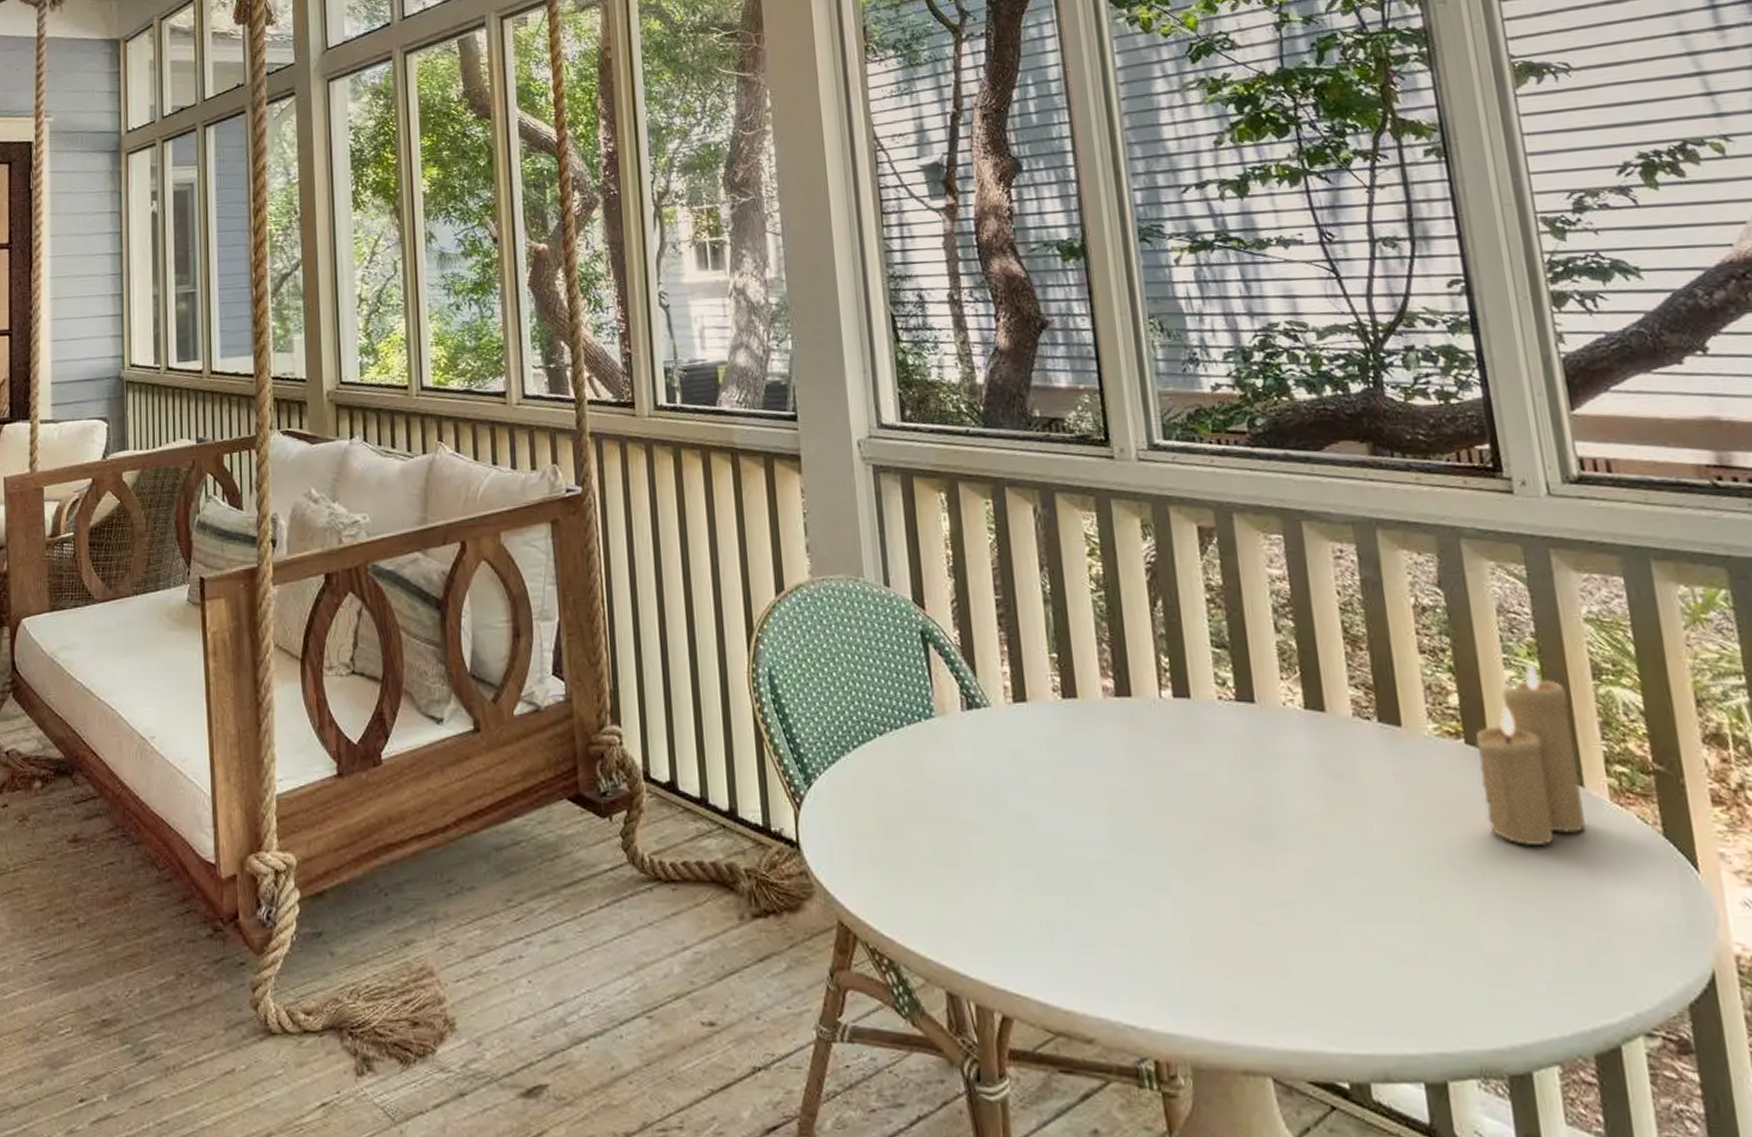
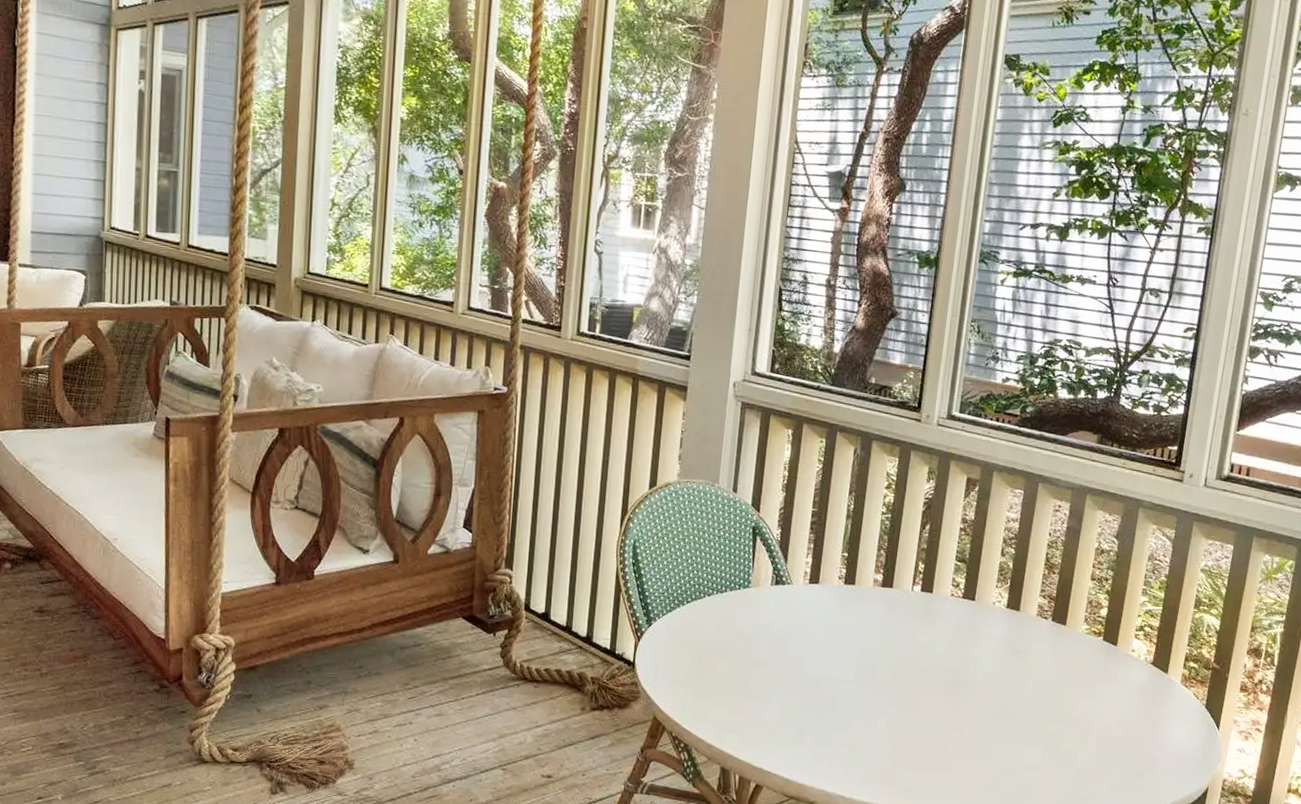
candle: present [1475,663,1586,845] -> none [1102,593,1176,707]

